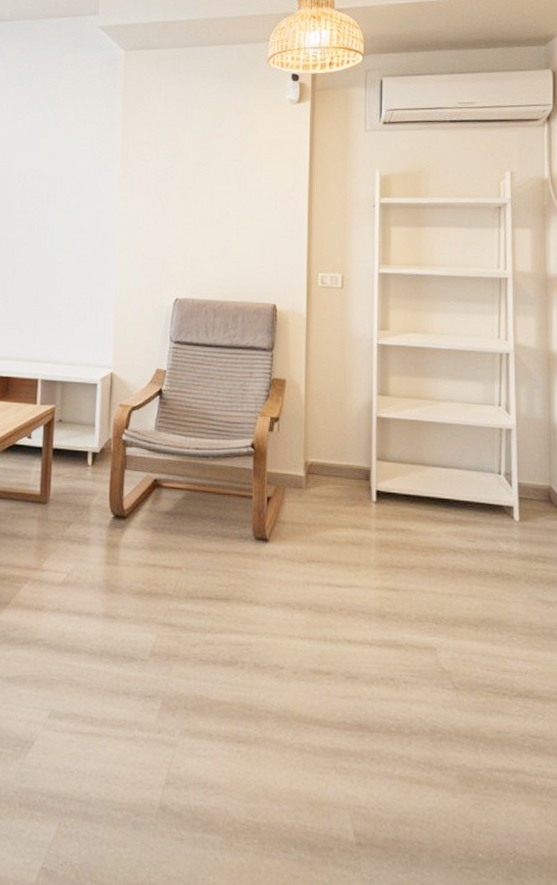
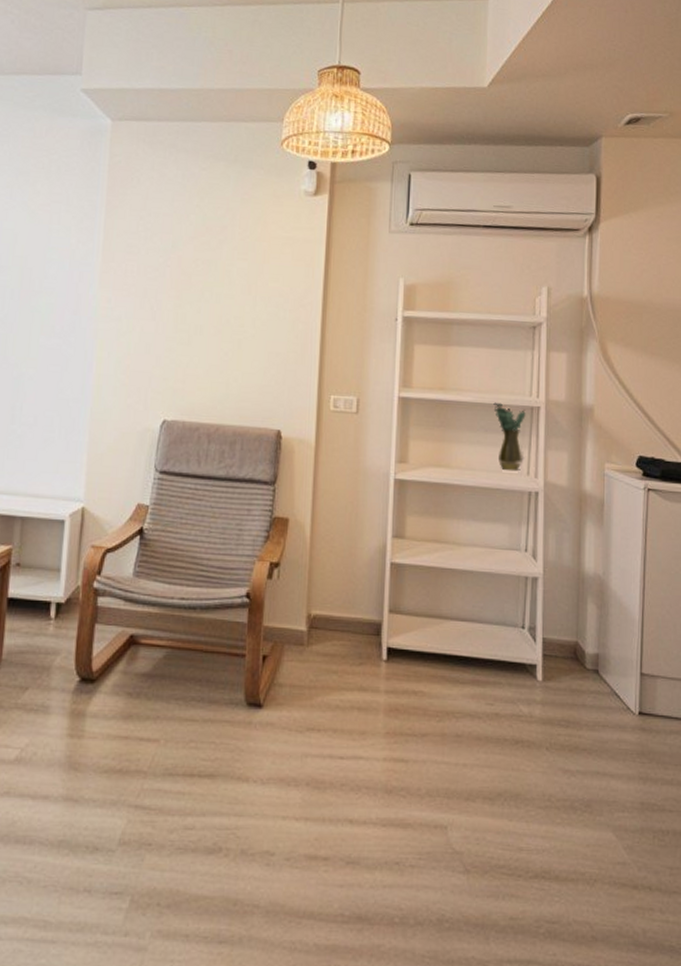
vase: none [466,275,495,336] -> present [494,402,526,472]

